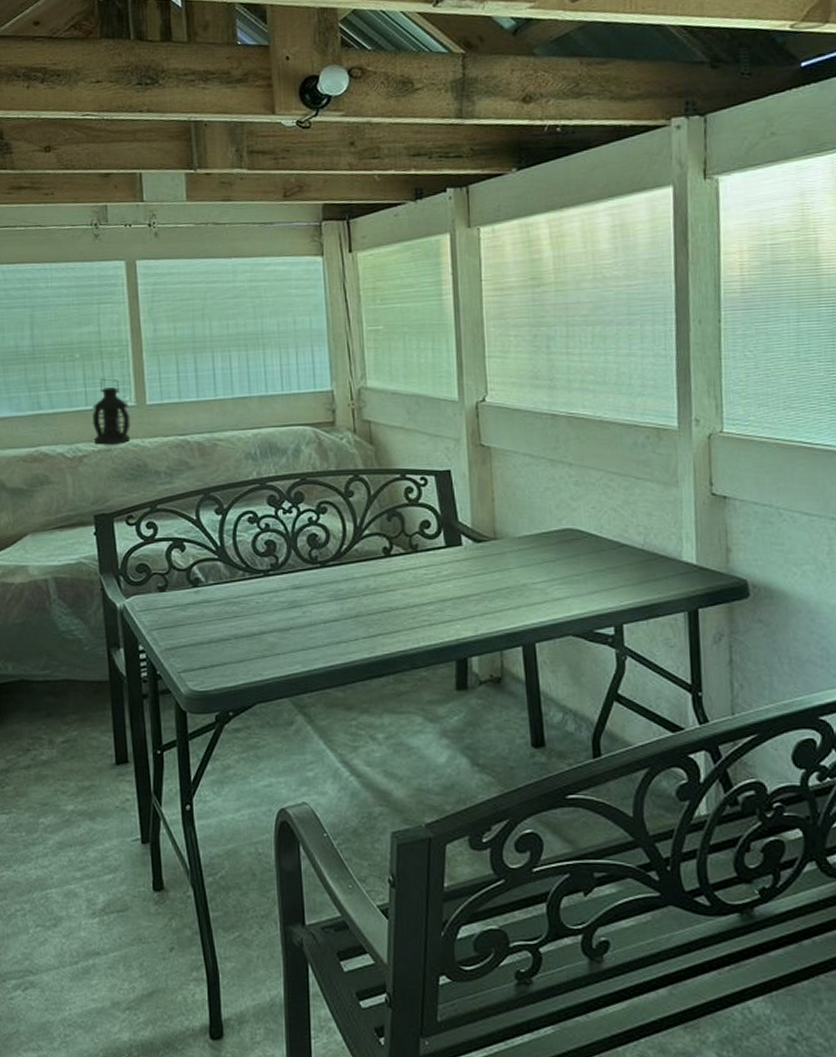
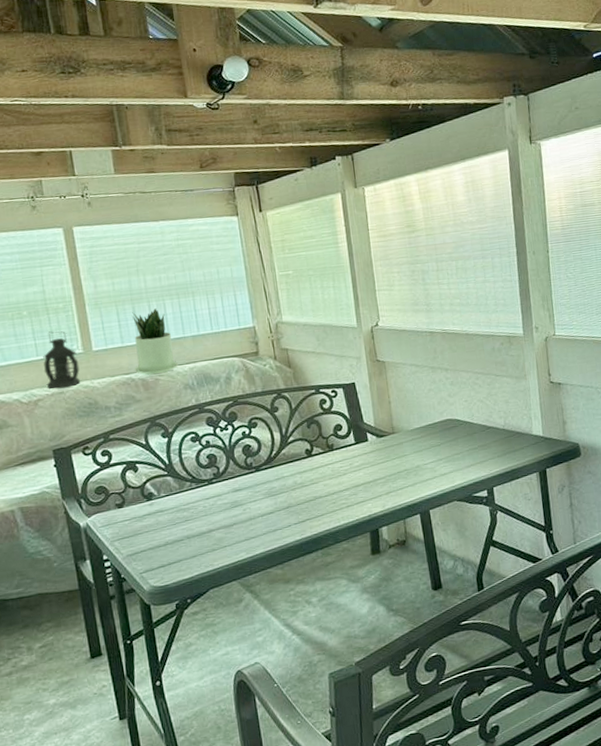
planter: none [190,360,240,438] -> present [131,308,178,375]

